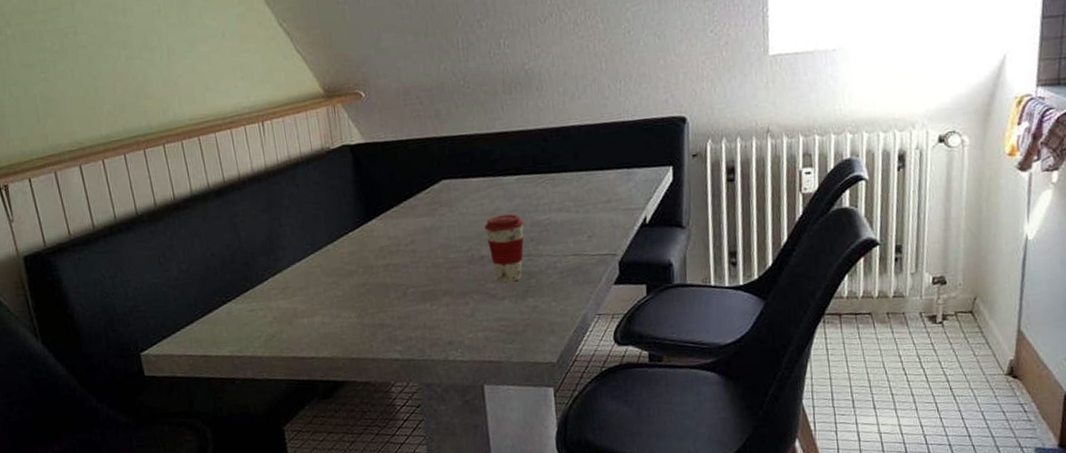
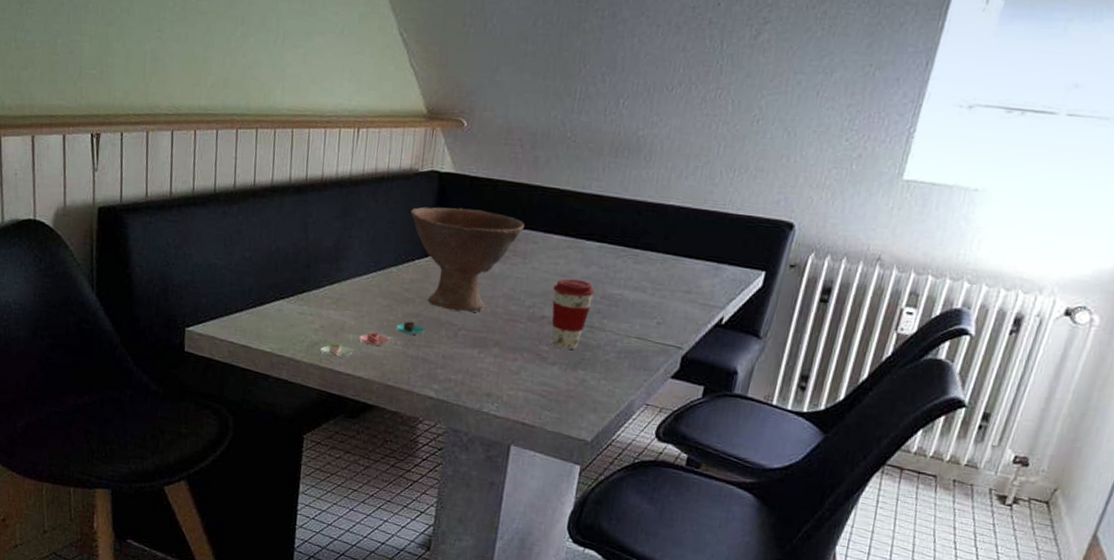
plate: none [278,292,375,346] -> present [319,321,426,359]
bowl: none [332,170,443,273] -> present [410,206,524,313]

